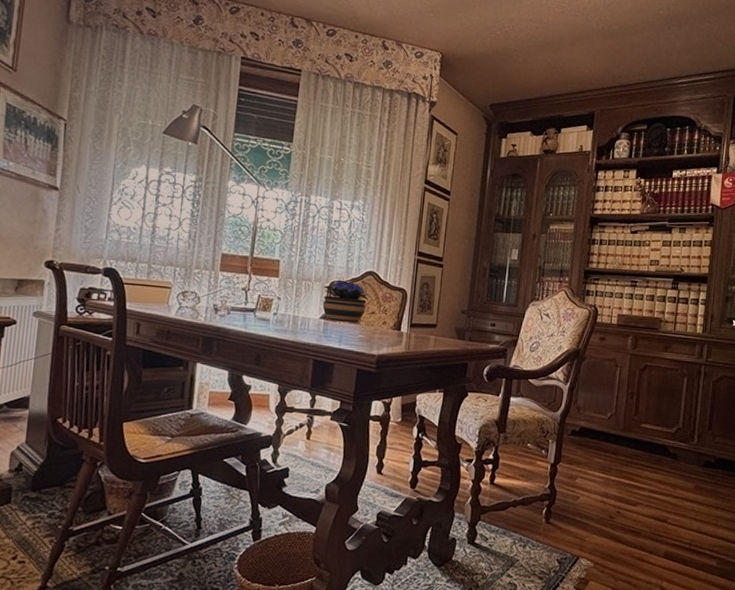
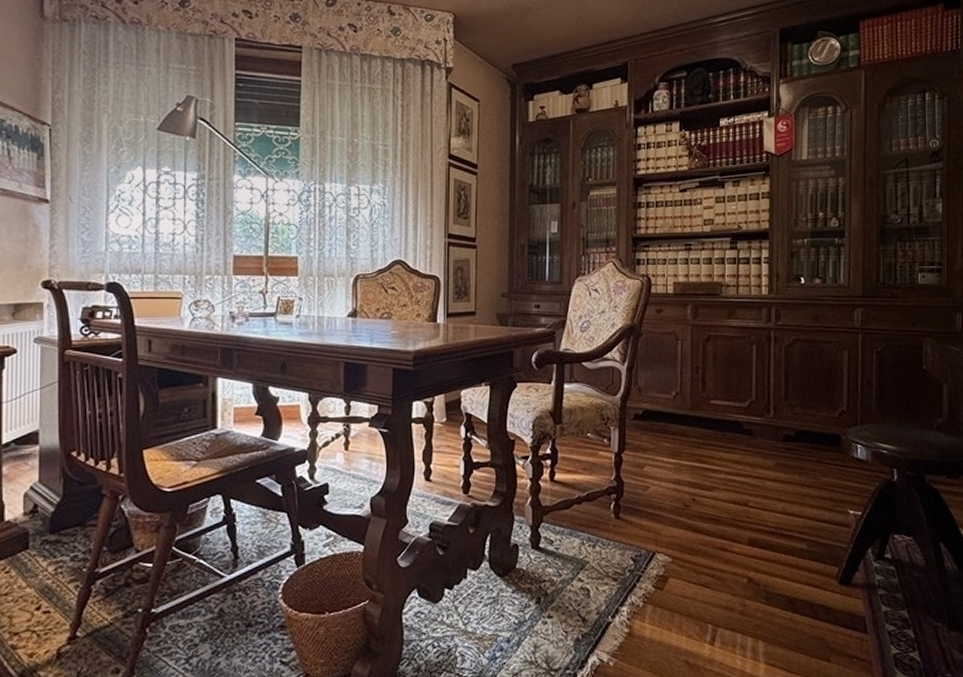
potted flower: present [322,279,371,324] -> none [347,272,400,319]

